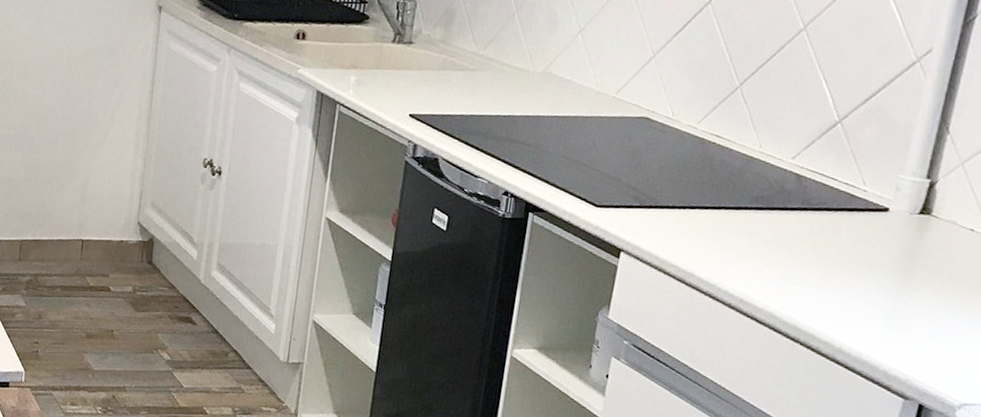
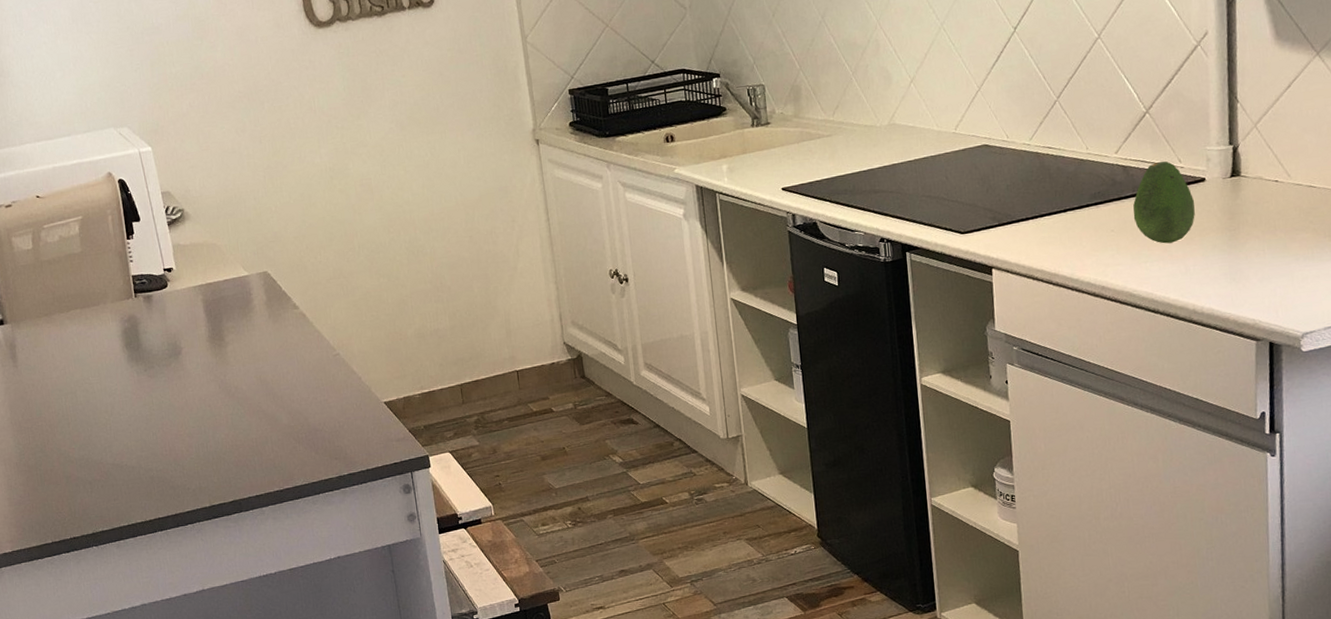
fruit: none [795,178,870,271] -> present [1133,160,1195,244]

